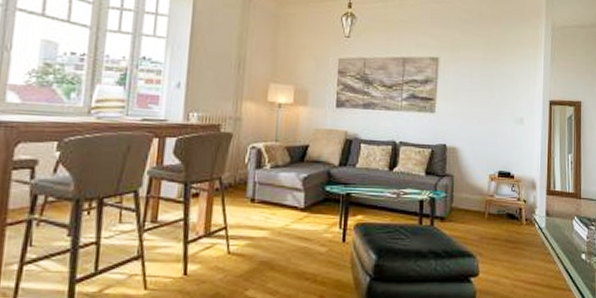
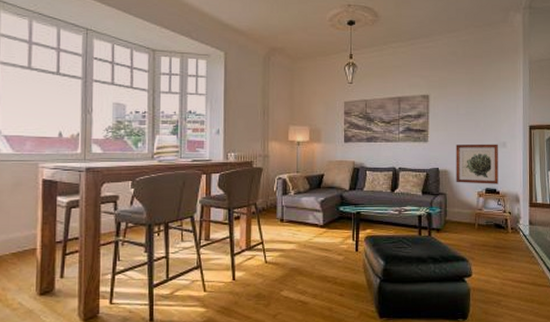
wall art: none [465,118,514,167] -> present [456,144,498,184]

